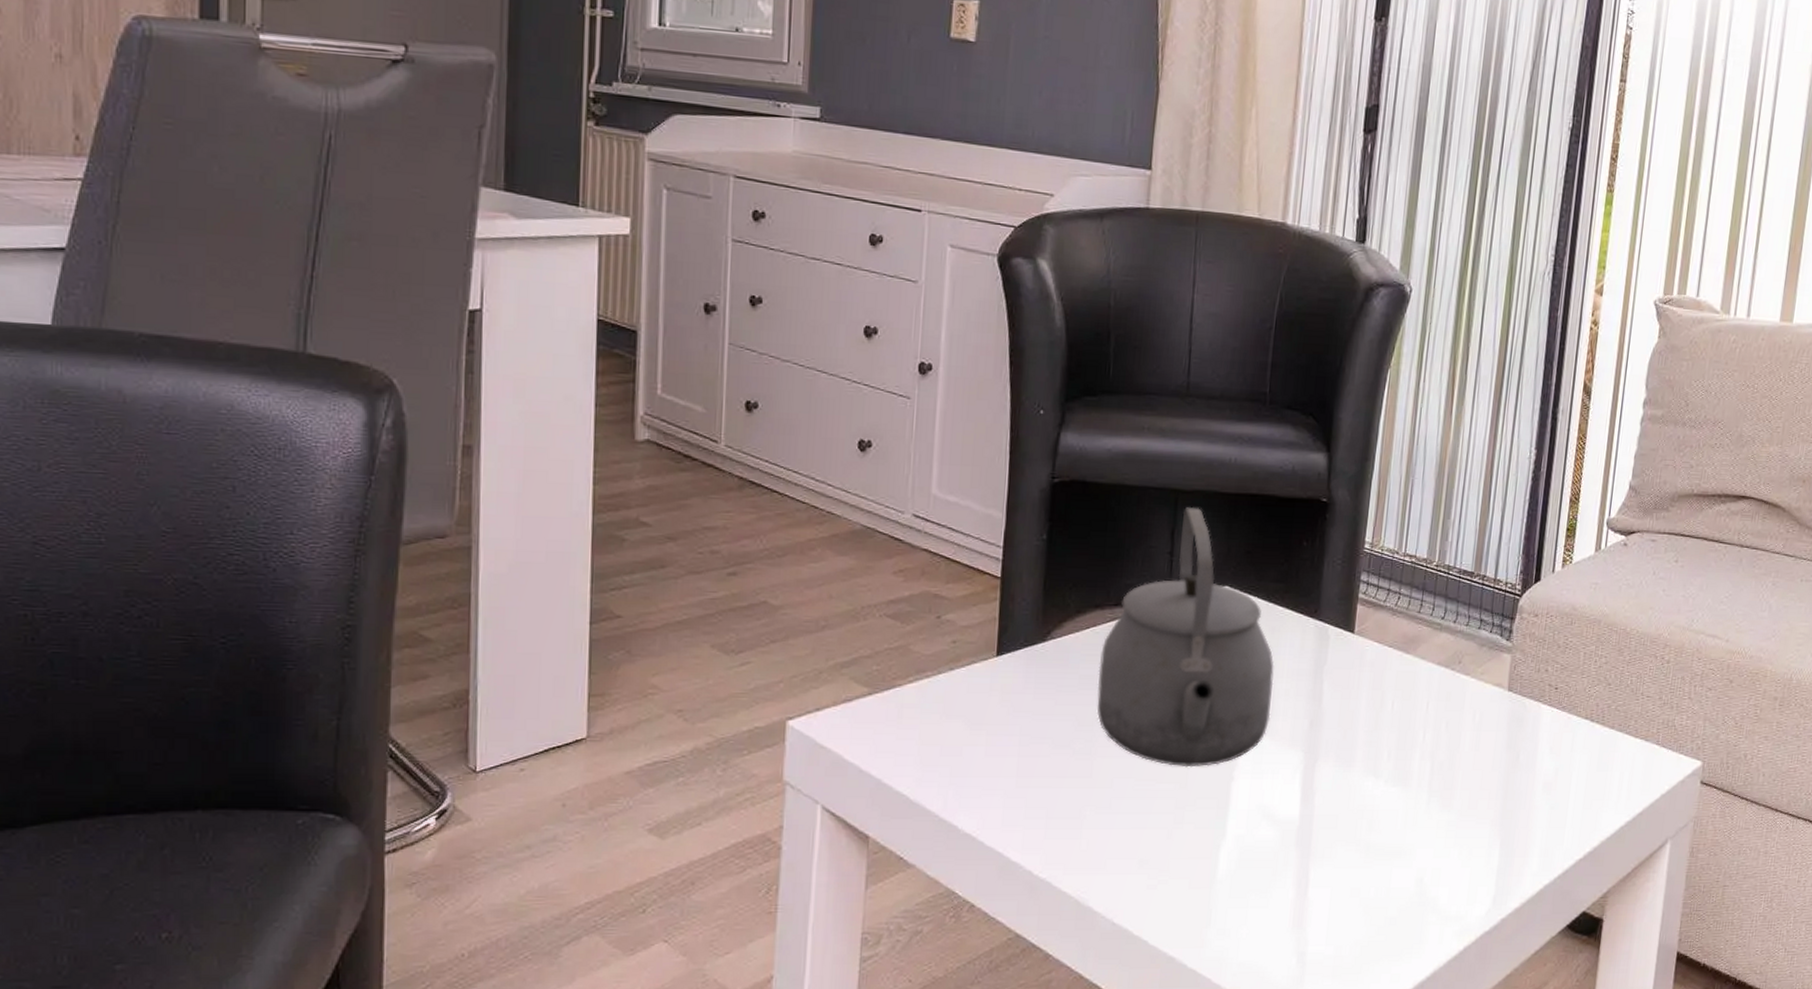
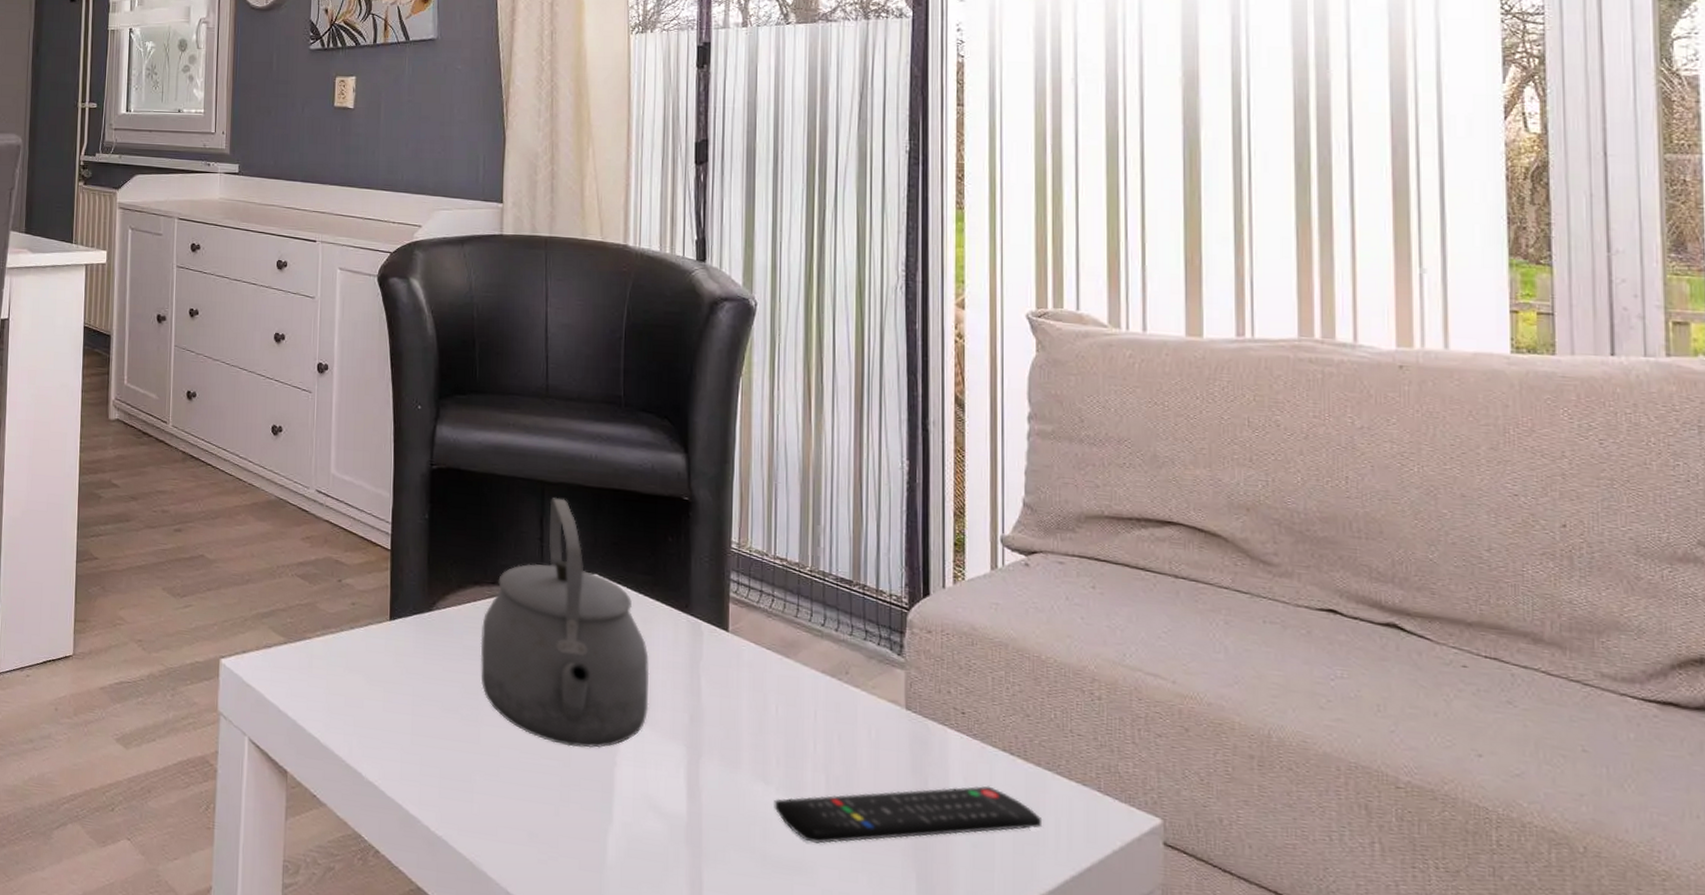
remote control: none [1381,752,1610,827] -> present [774,786,1043,844]

